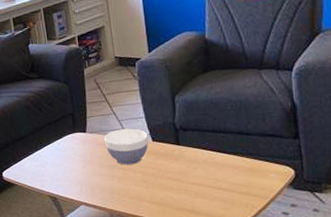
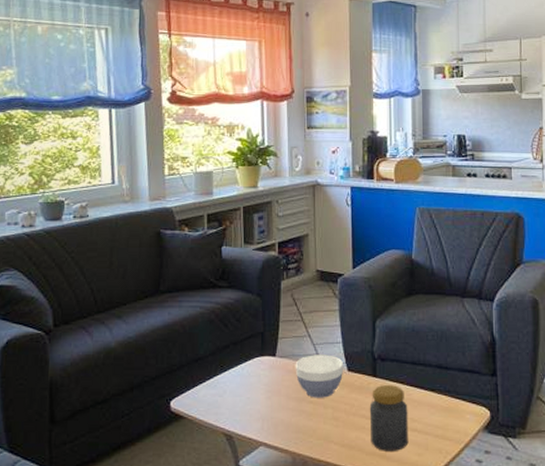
jar: none [175,150,215,207] -> present [369,384,409,451]

